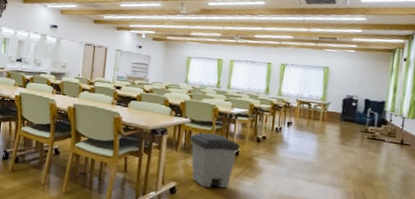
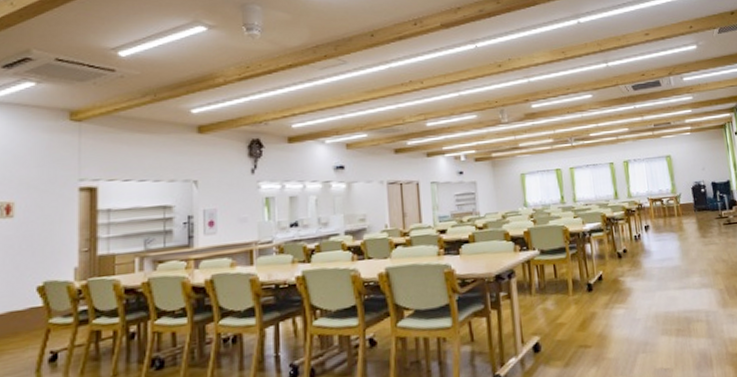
trash can: present [189,132,241,189] -> none [543,260,603,333]

